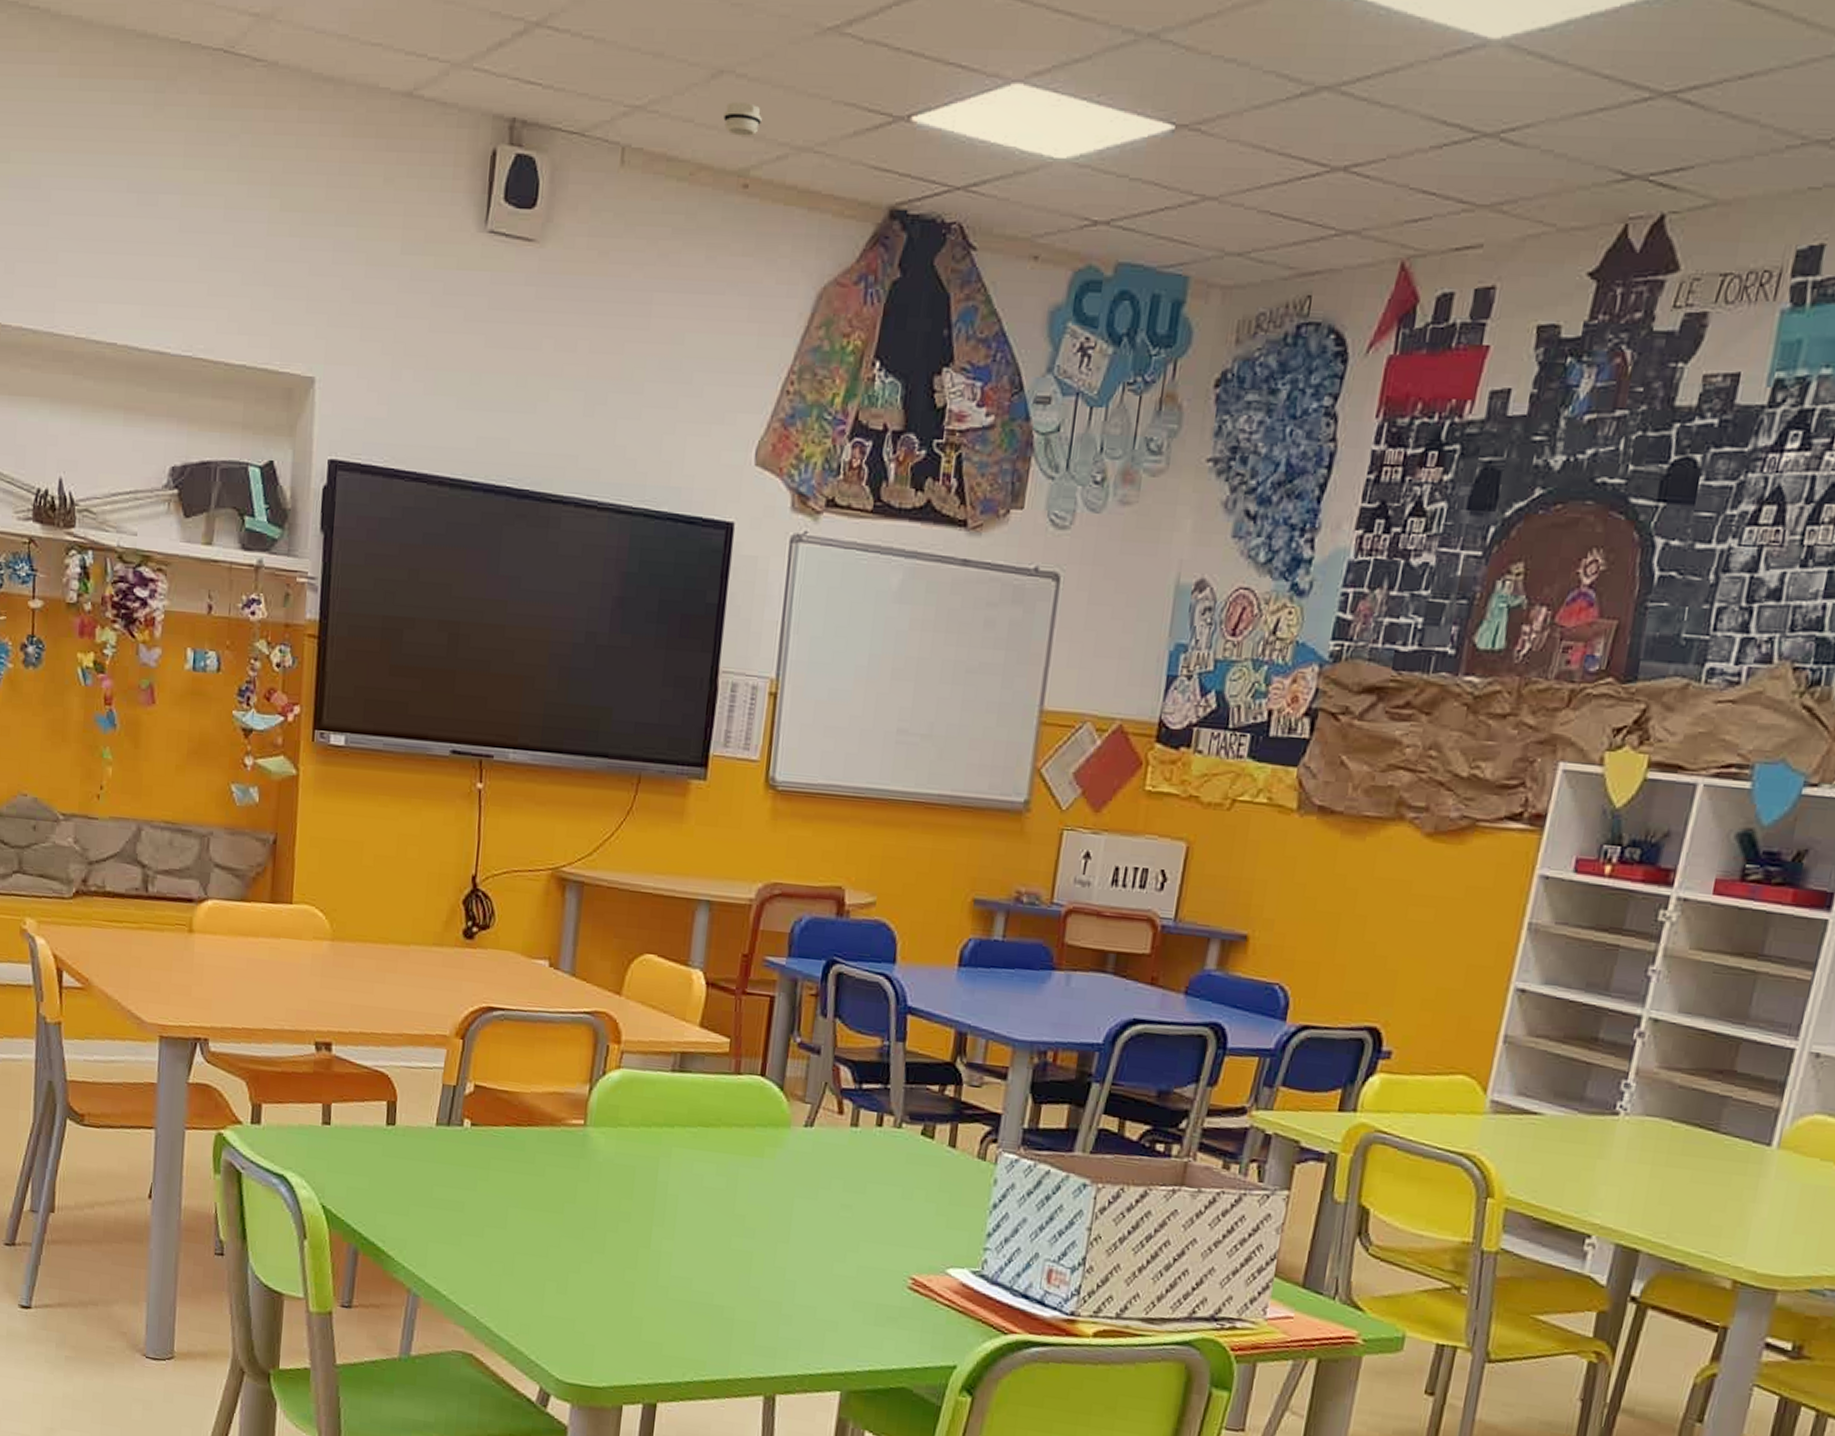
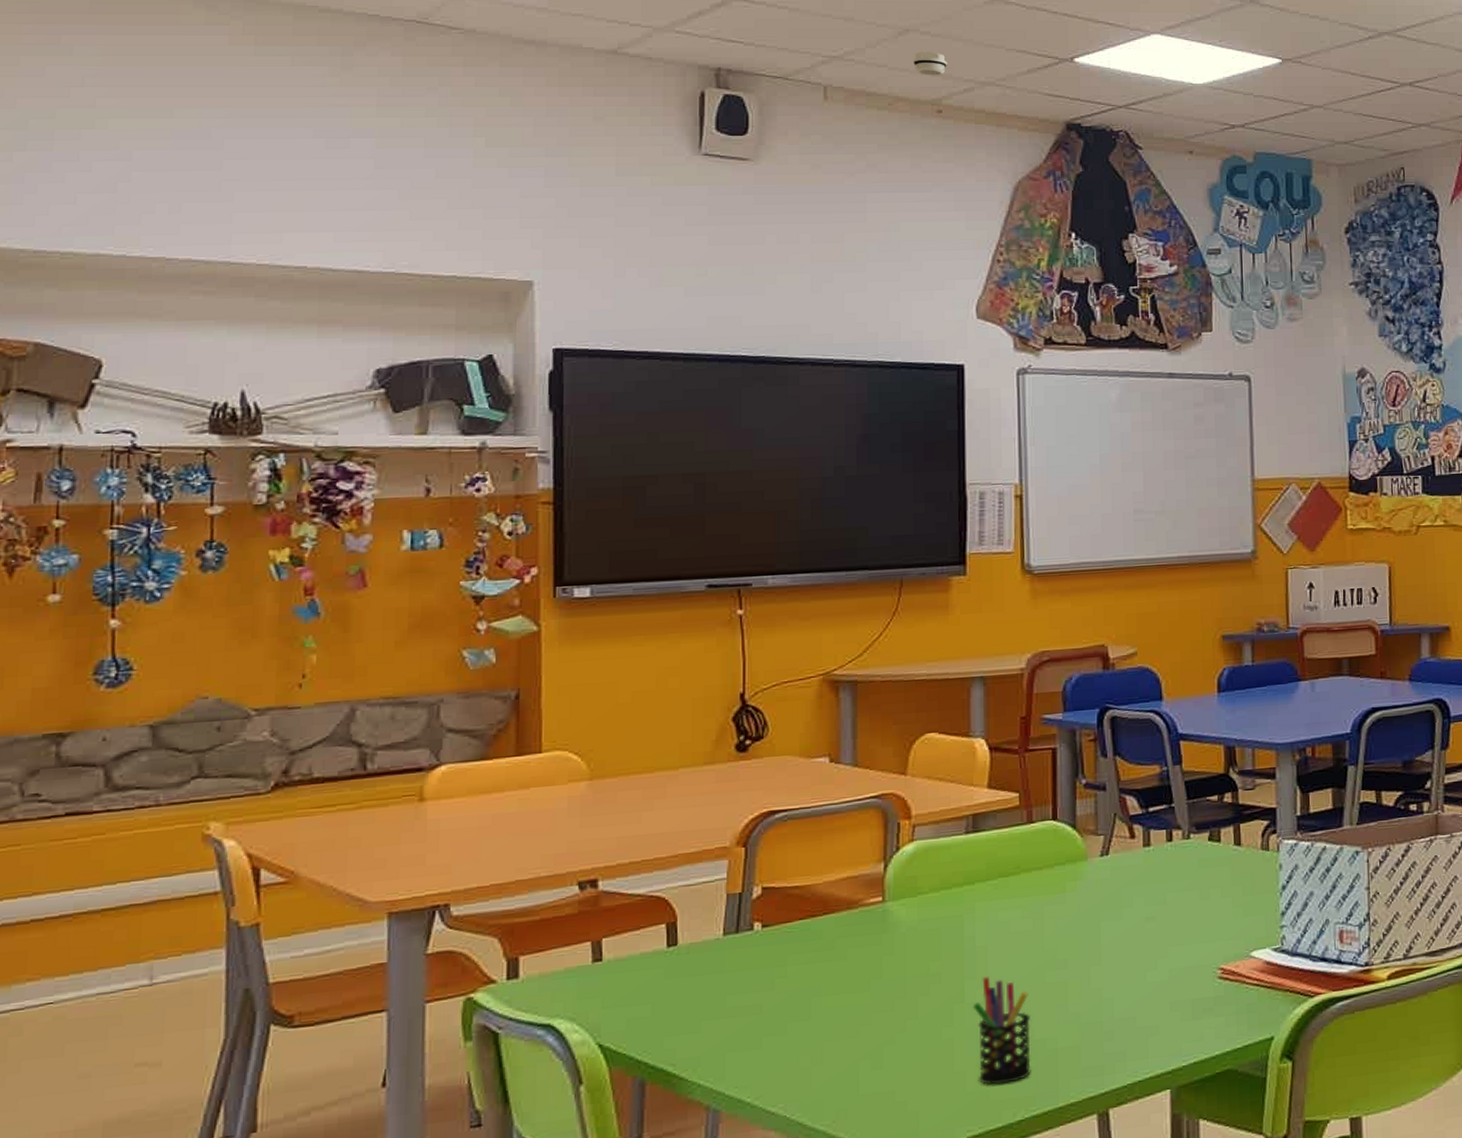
pen holder: none [653,1227,713,1342] -> present [972,977,1031,1085]

